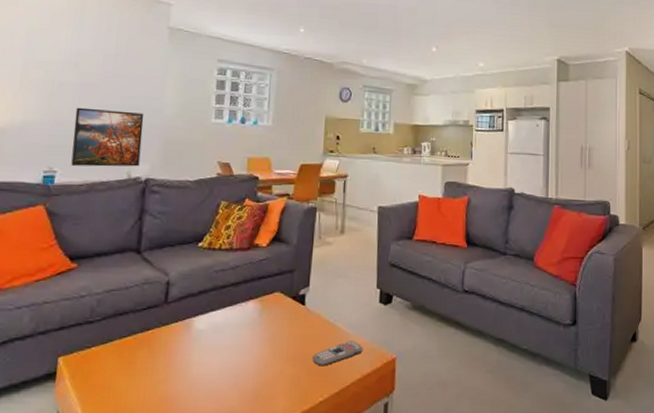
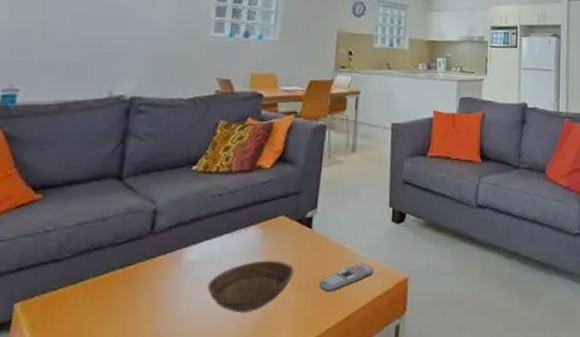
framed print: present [71,107,144,167] -> none [38,17,131,85]
bowl: none [213,332,289,379] -> present [207,260,294,313]

